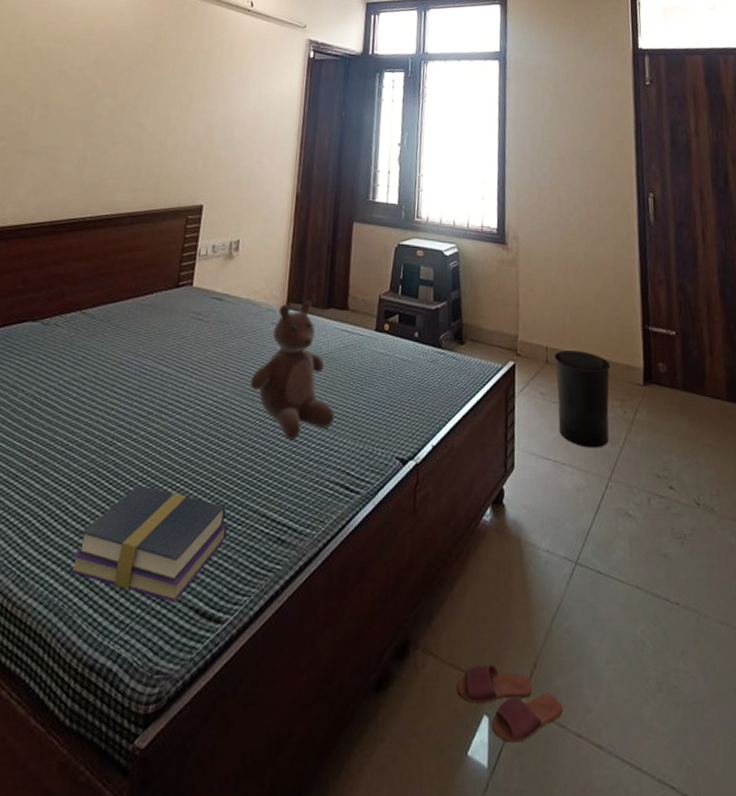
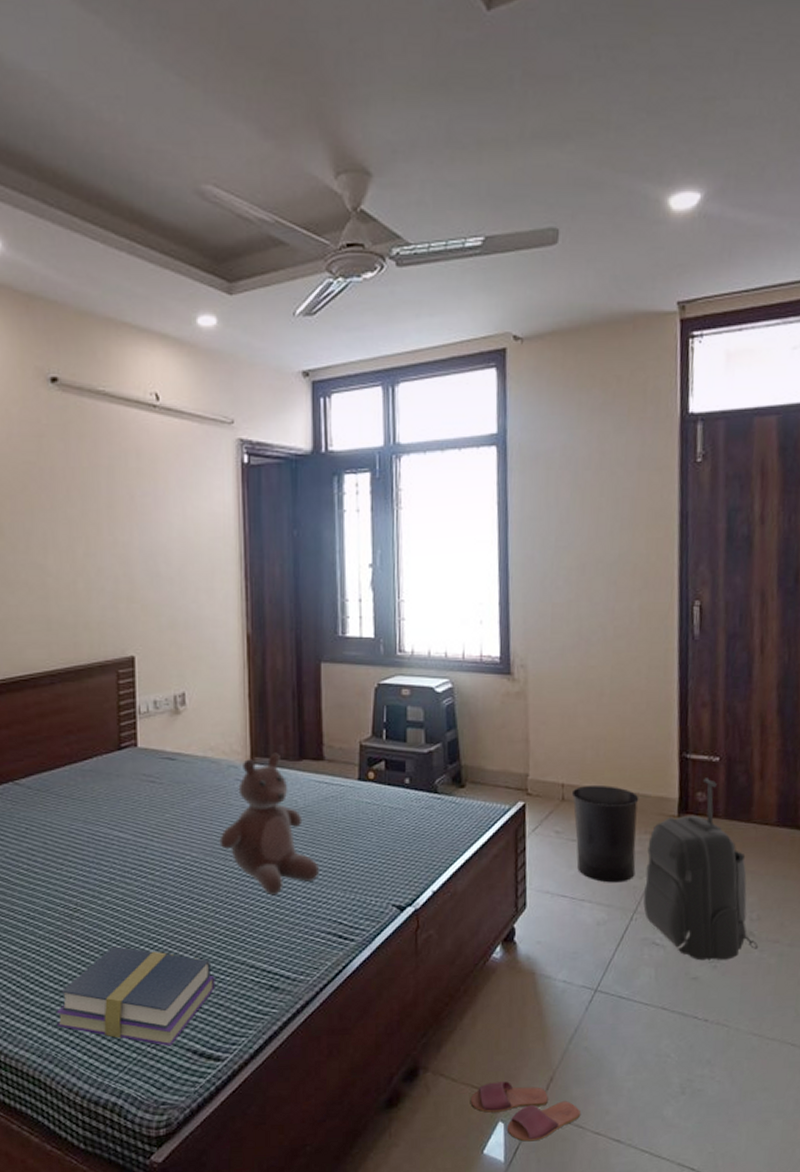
rolling backpack: none [617,350,720,537] -> present [643,778,759,961]

